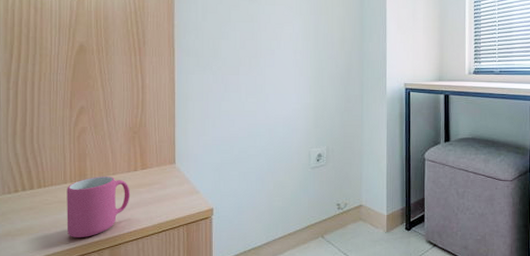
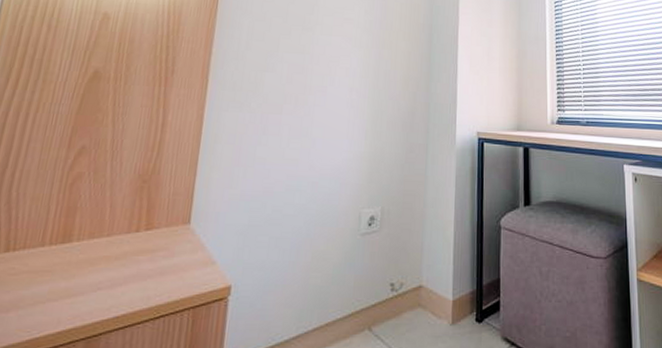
mug: present [66,176,130,239] -> none [32,237,127,325]

